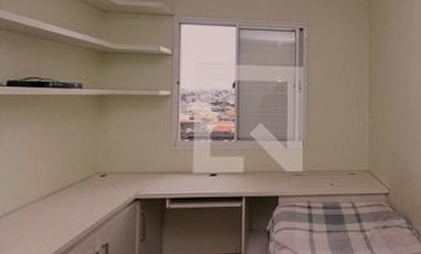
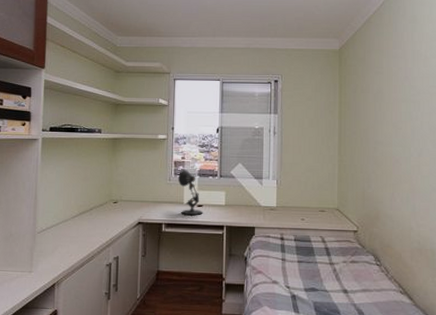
desk lamp: none [185,133,217,186] -> present [177,170,203,215]

